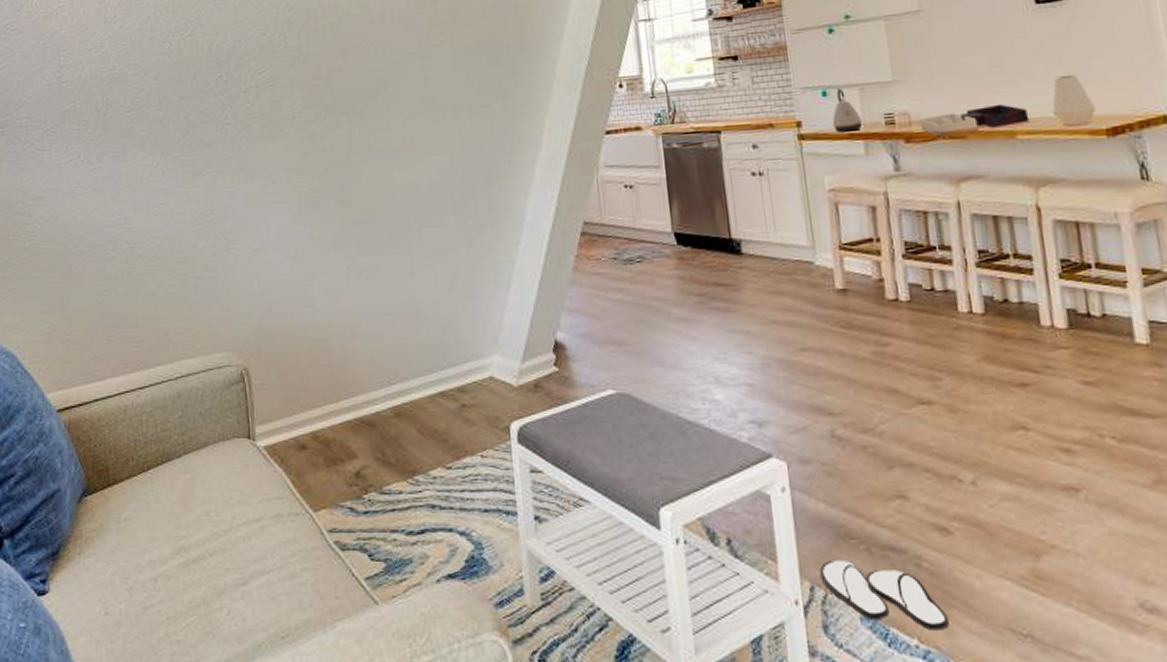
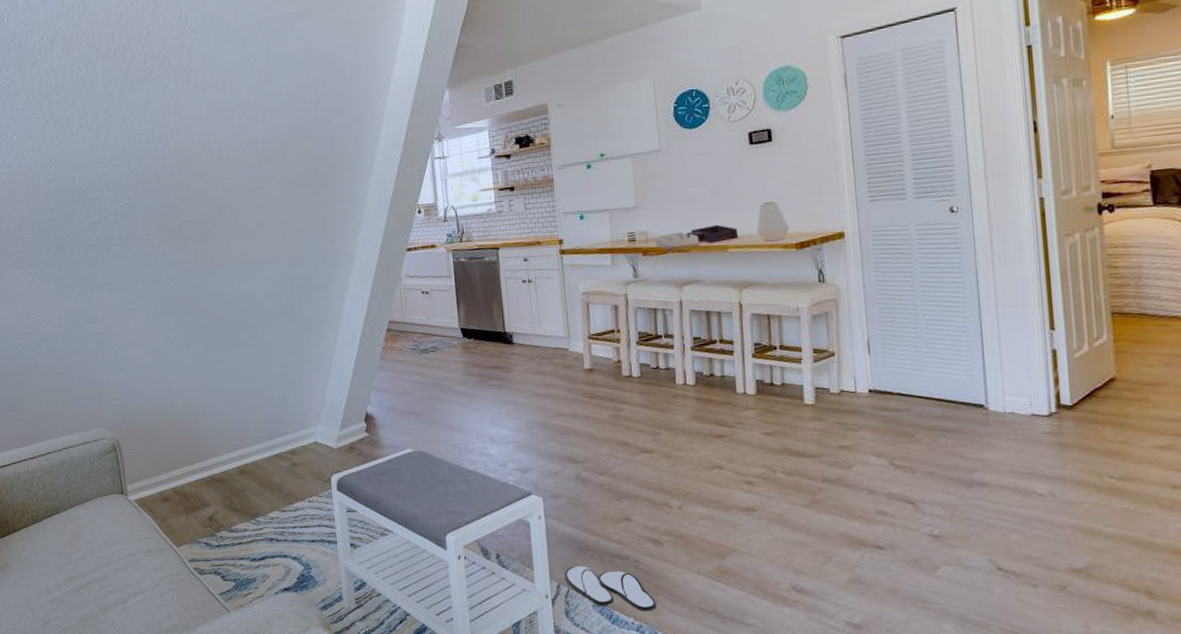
kettle: present [832,88,863,134] -> none [587,213,611,249]

